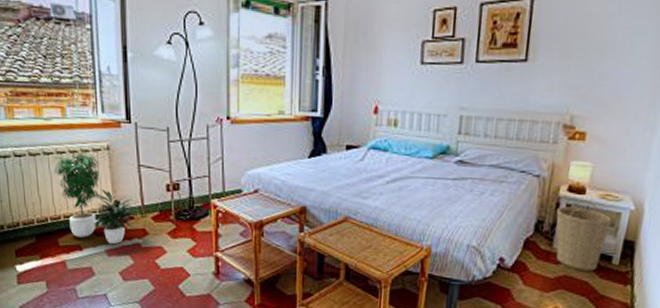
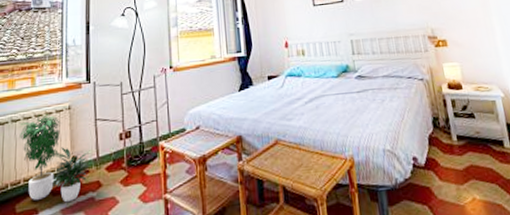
basket: present [556,199,612,271] -> none [445,93,495,158]

